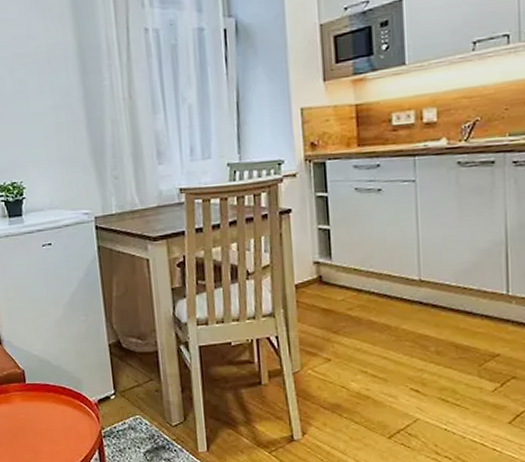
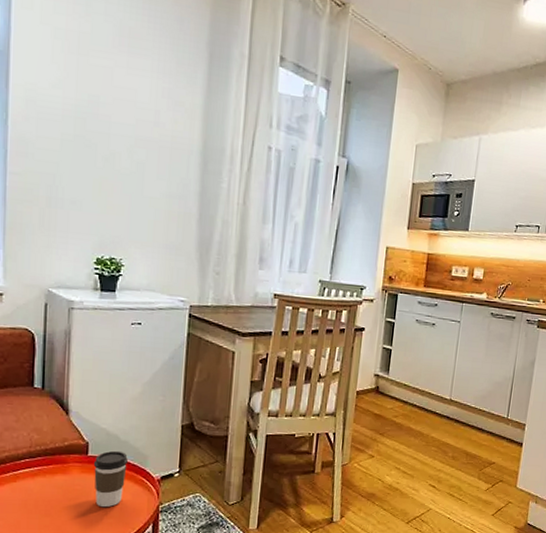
coffee cup: none [32,376,65,435] -> present [93,450,128,508]

